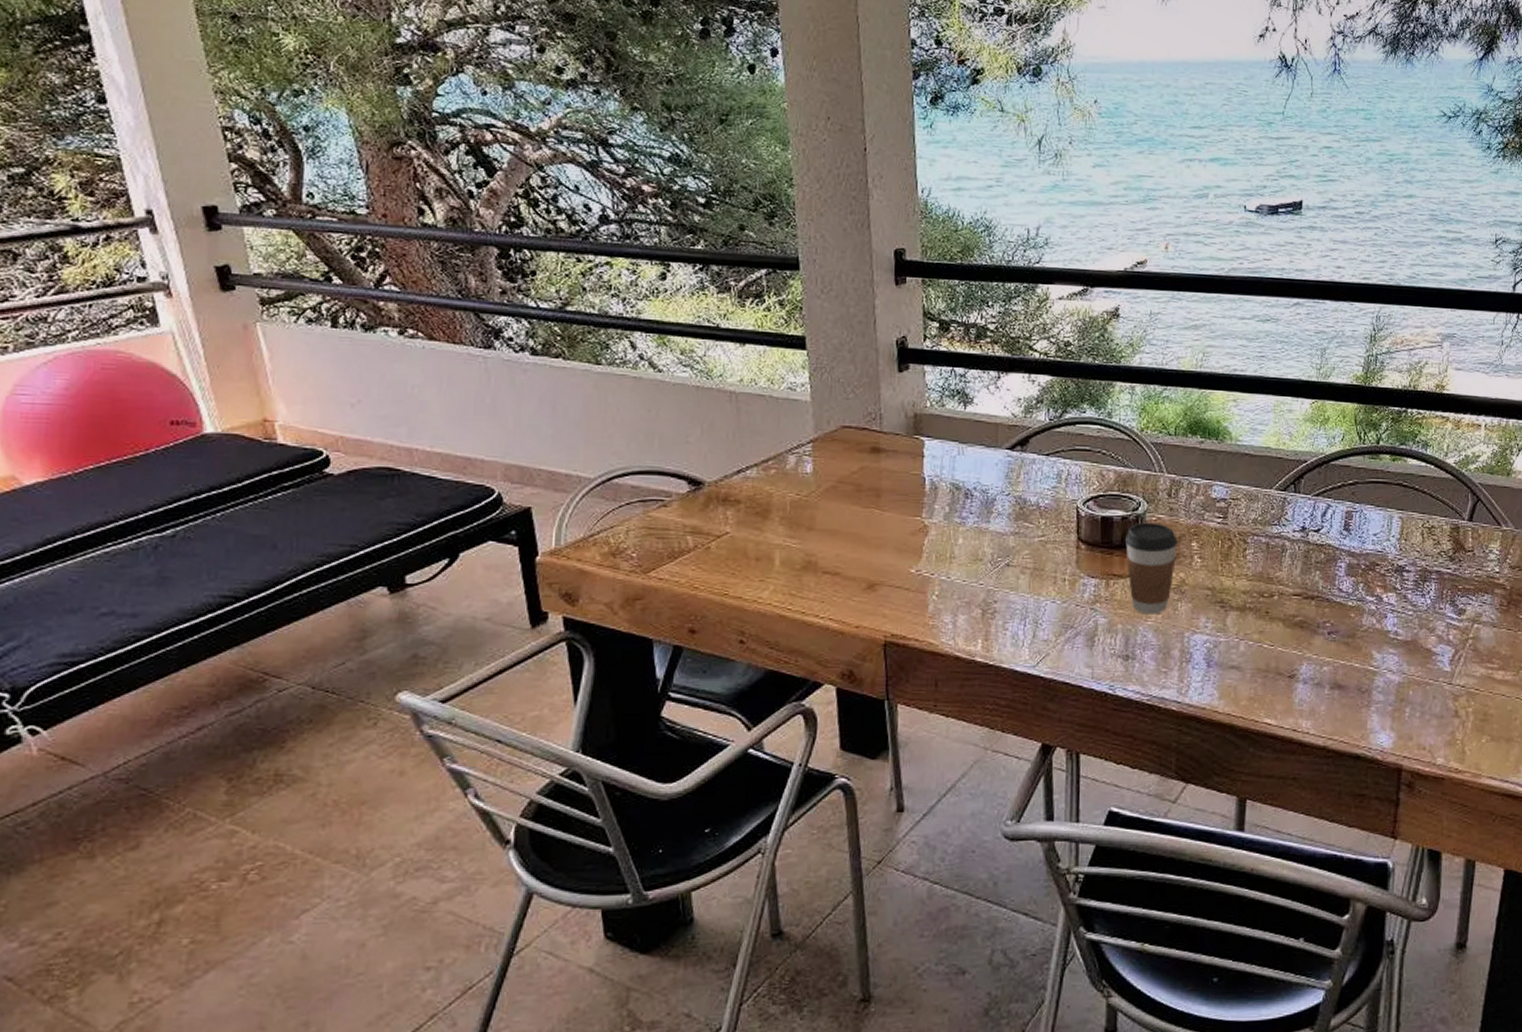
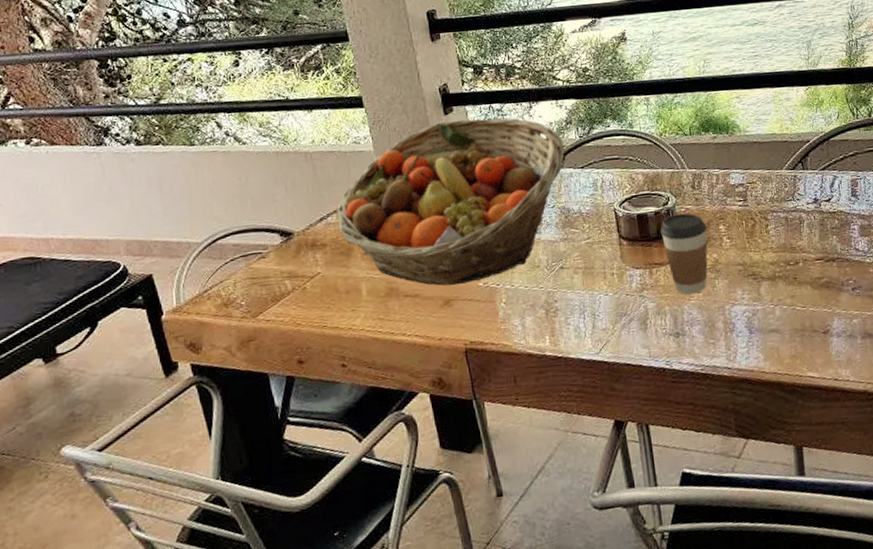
fruit basket: none [757,379,1030,568] -> present [336,117,565,286]

